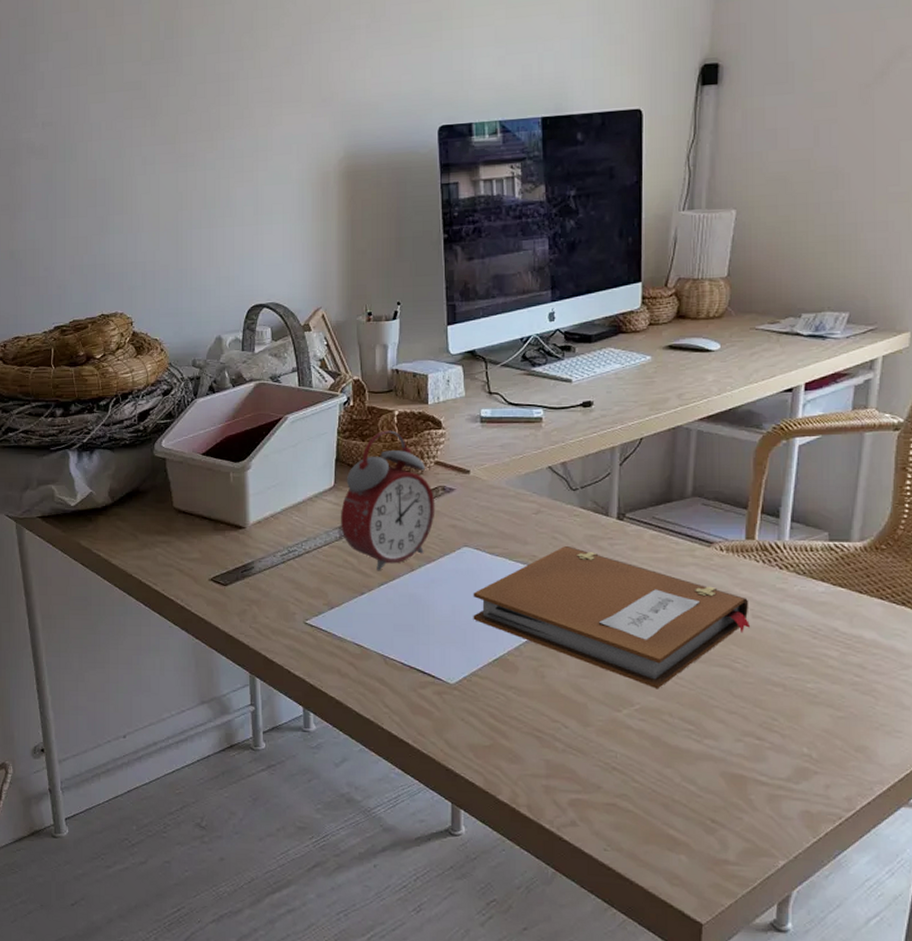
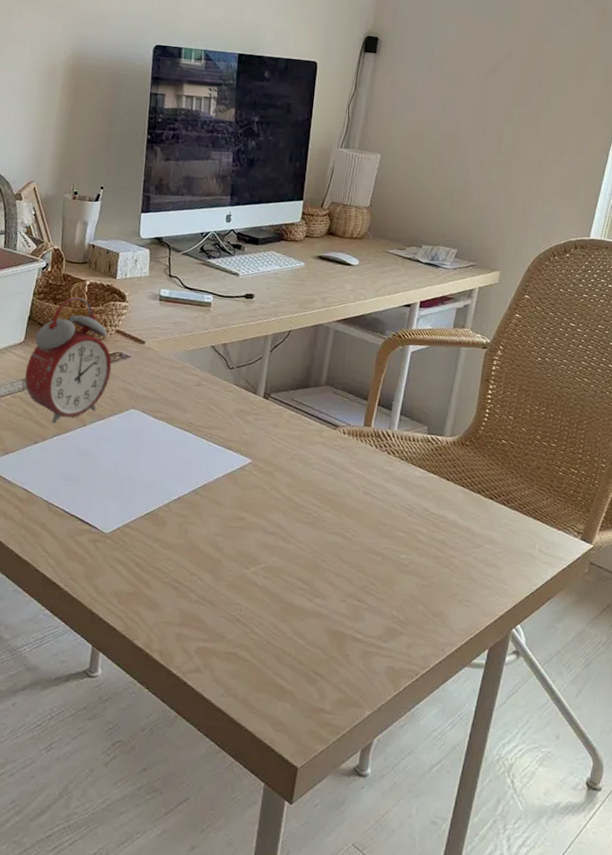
notebook: present [473,545,750,689] -> none [132,416,362,551]

